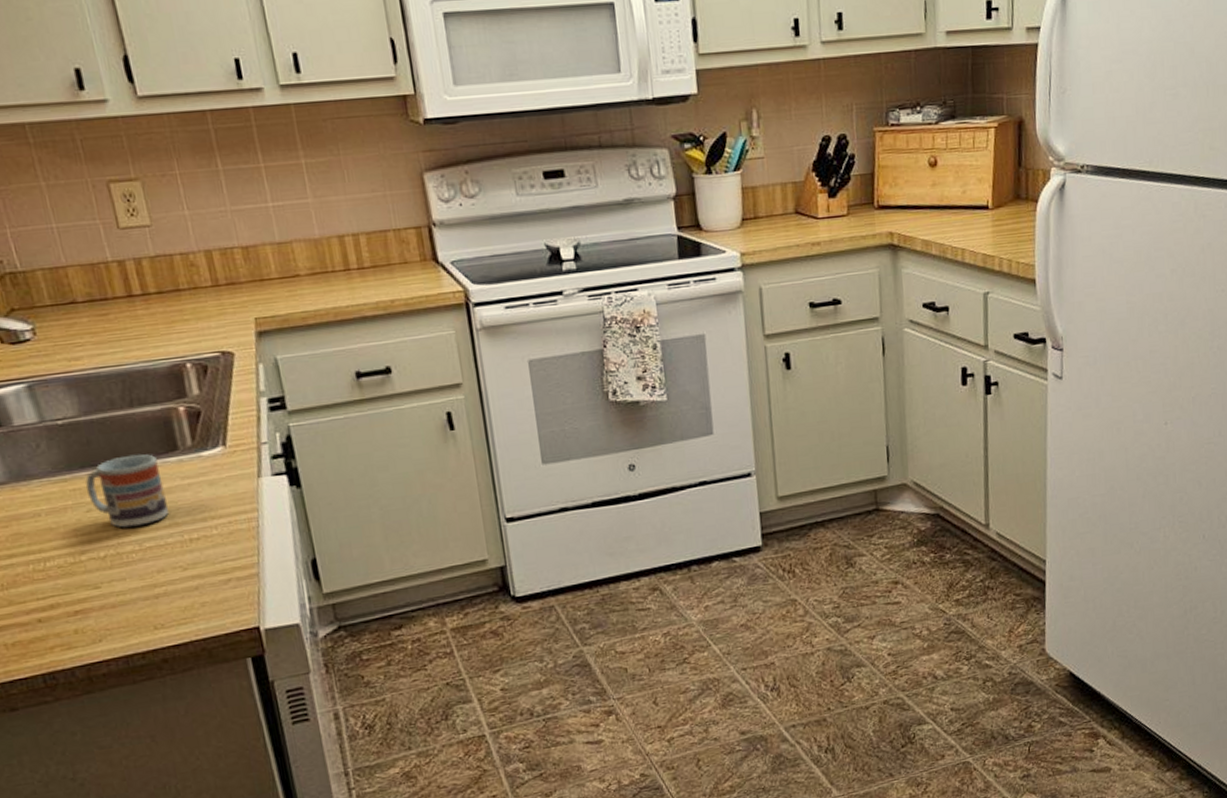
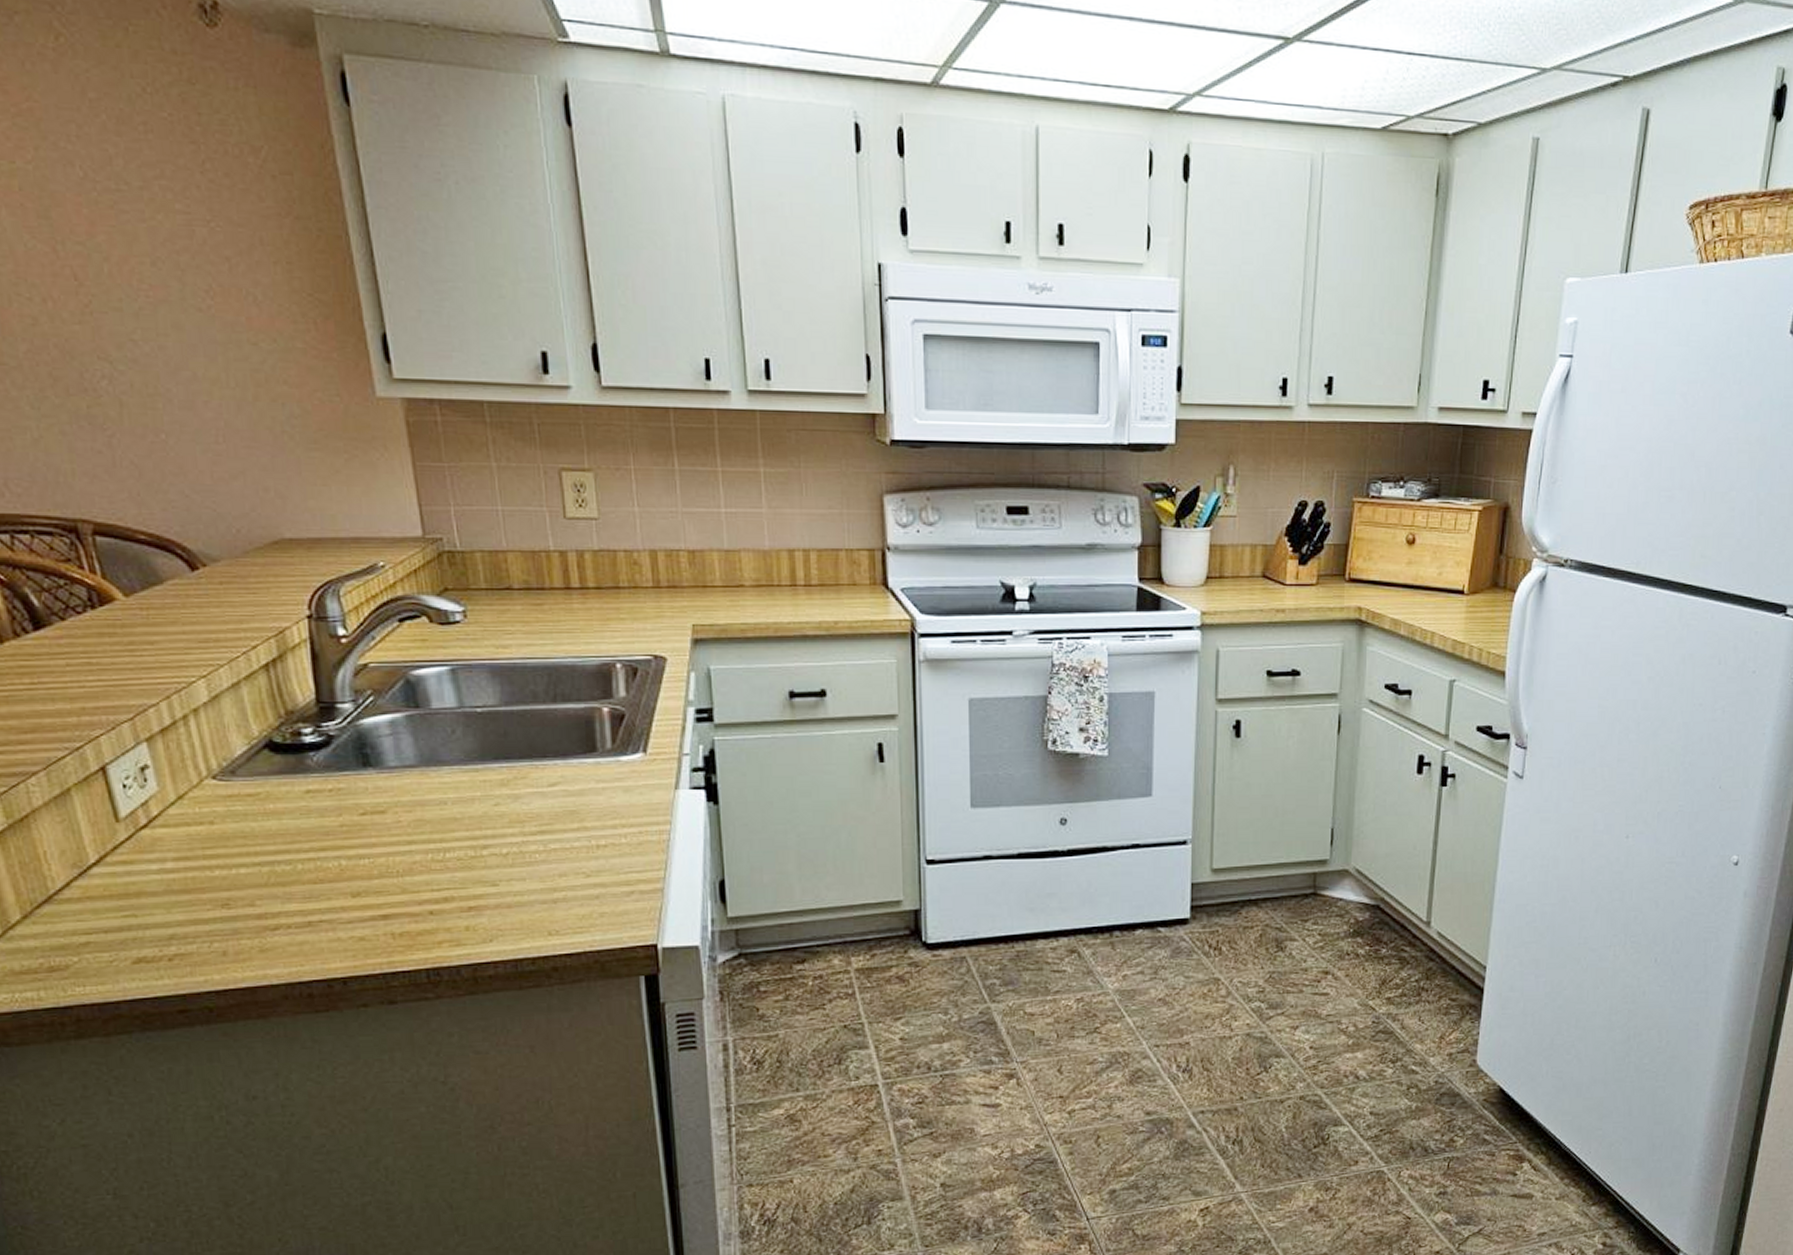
cup: present [85,454,169,528] -> none [496,751,578,826]

